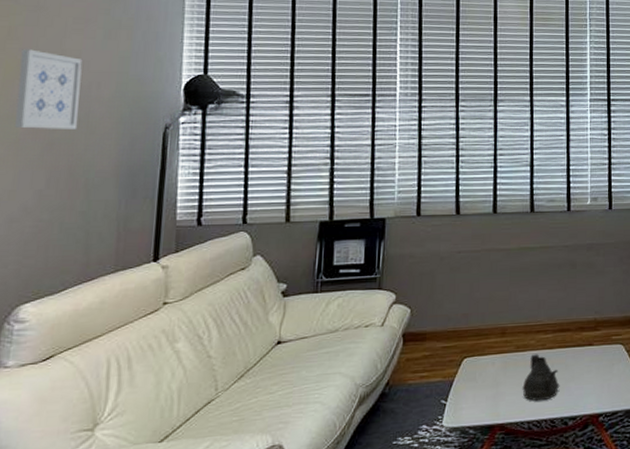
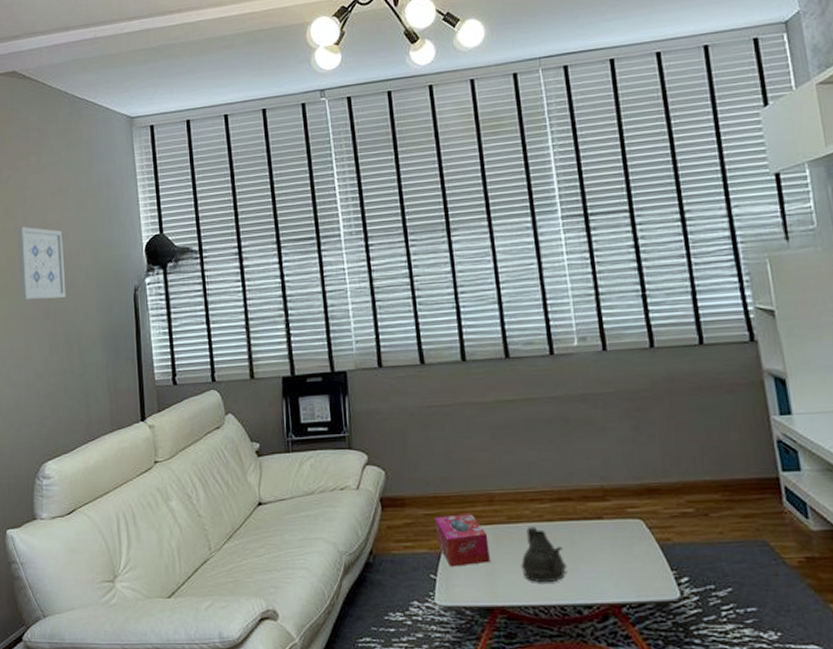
tissue box: none [451,345,497,392] -> present [435,514,490,567]

